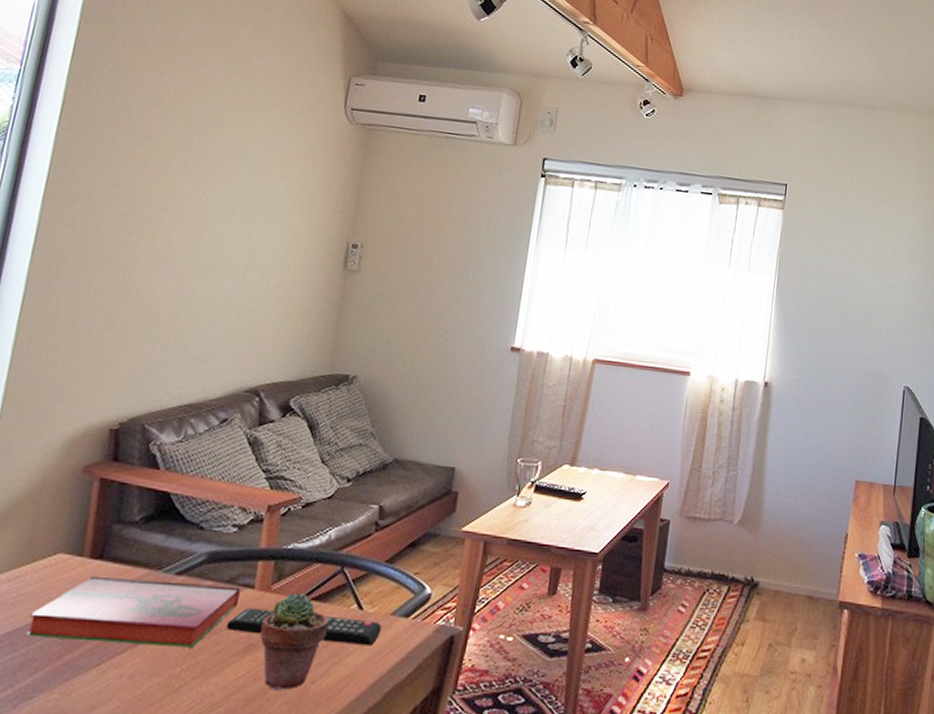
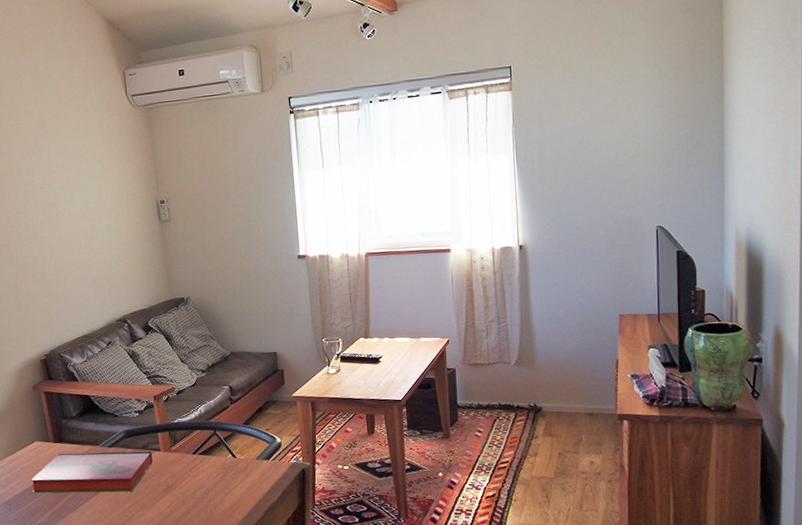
remote control: present [226,608,383,646] -> none [149,463,253,481]
potted succulent: present [259,593,330,690] -> none [171,451,216,514]

